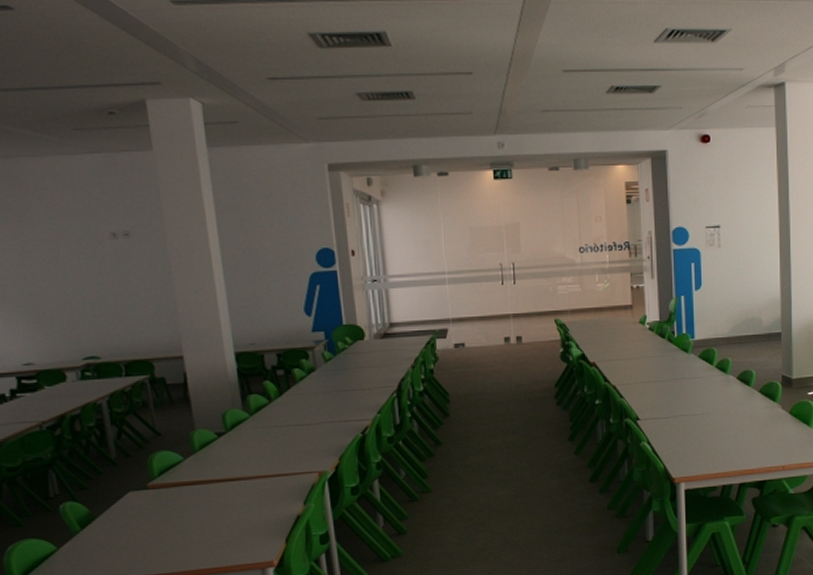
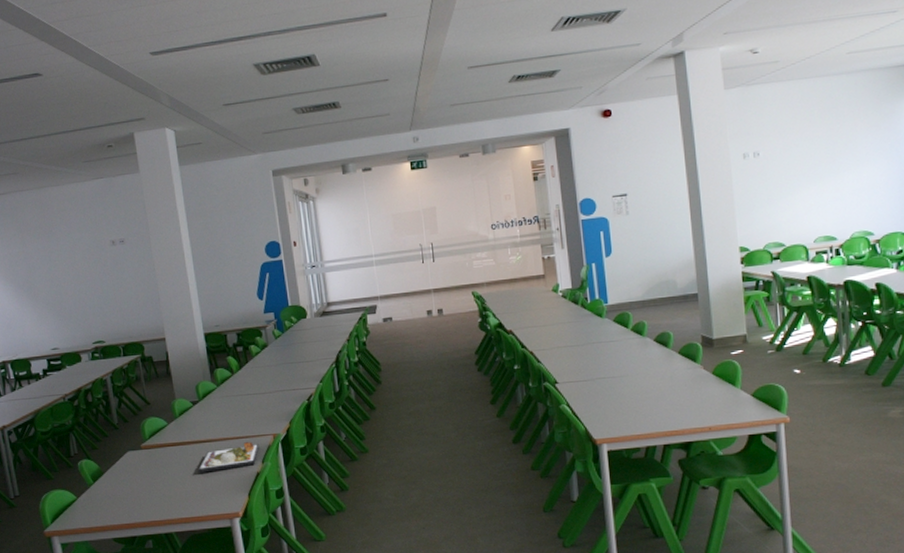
dinner plate: none [222,479,301,517] -> present [197,441,260,473]

